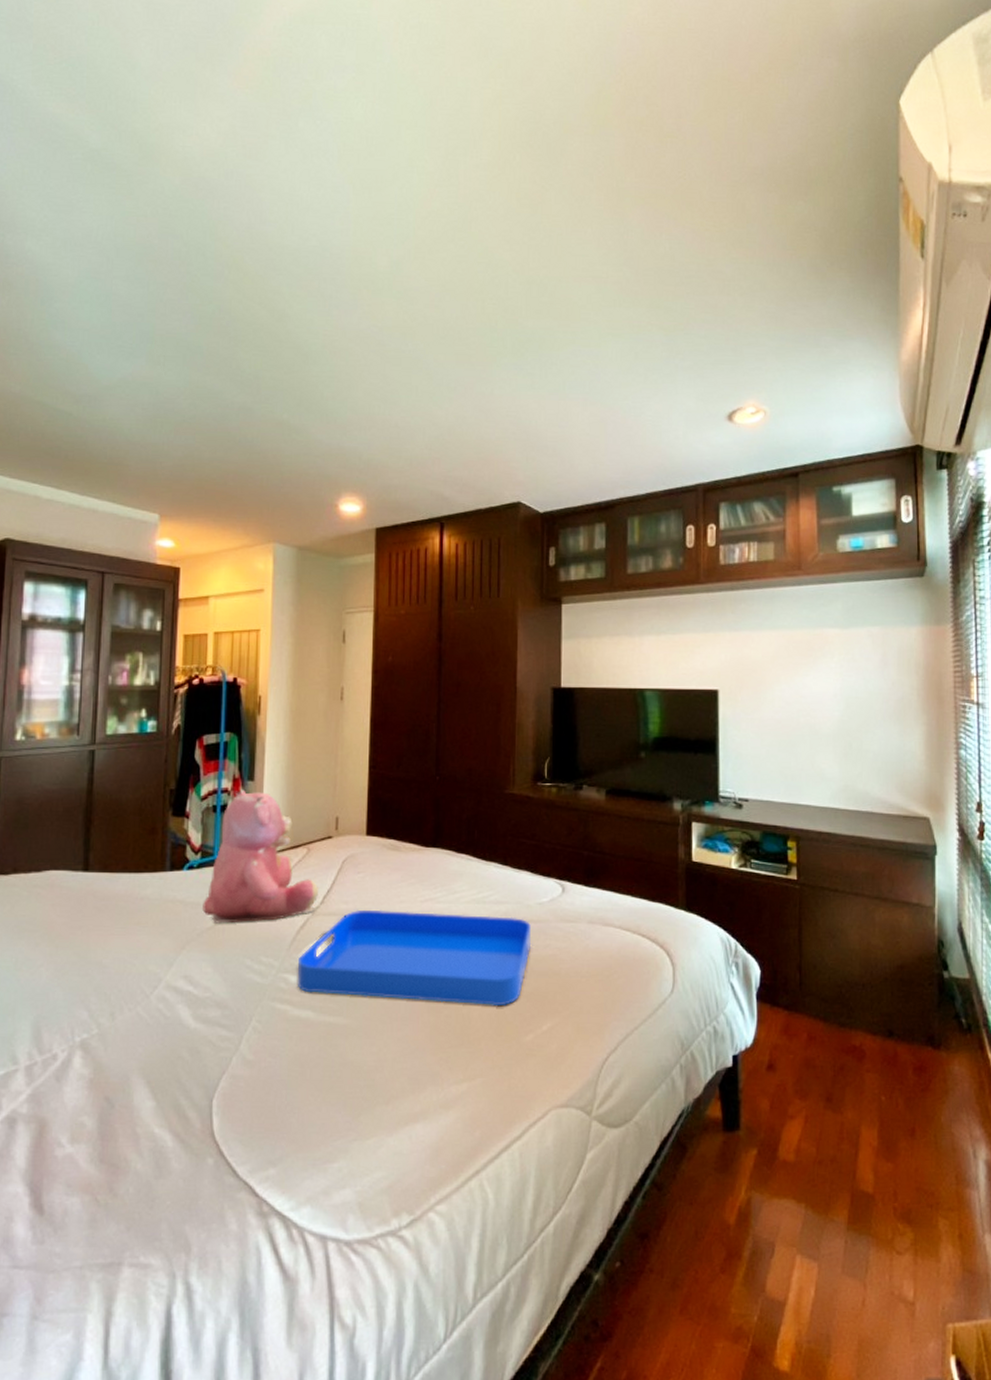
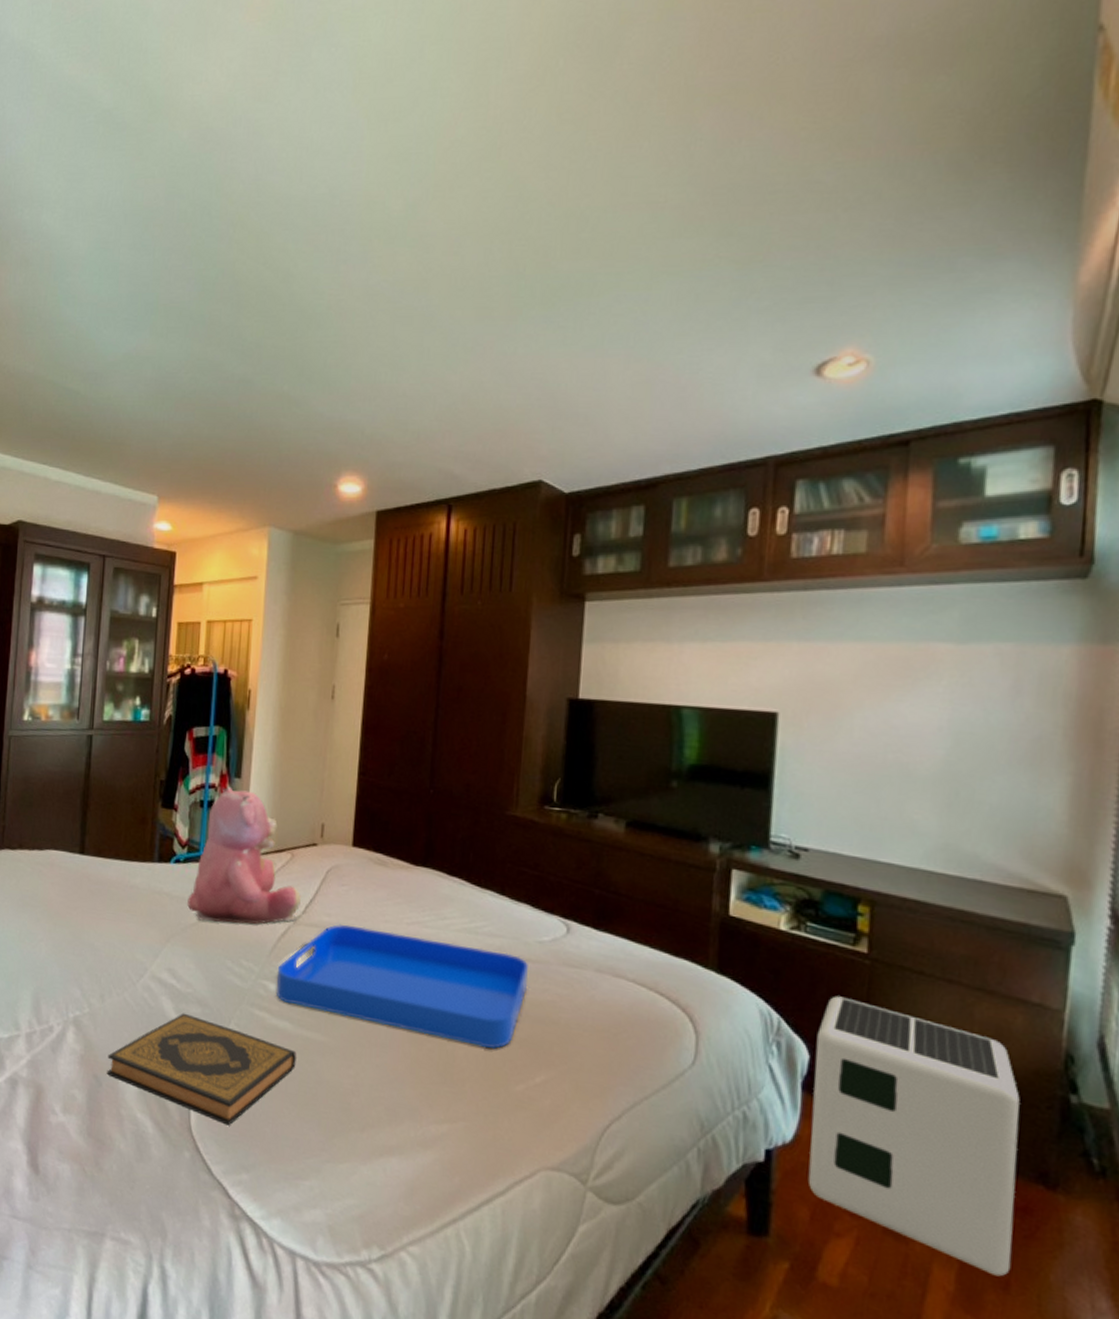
hardback book: none [119,1018,320,1124] -> present [107,1013,297,1126]
air purifier: none [765,918,915,1126] -> present [808,996,1020,1277]

